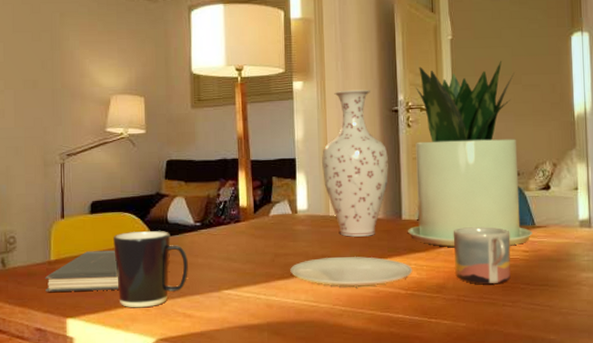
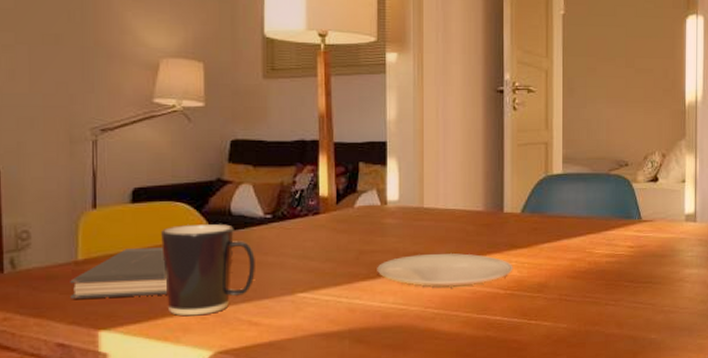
vase: present [322,89,389,237] -> none [417,65,492,232]
planter: present [408,61,533,248] -> none [510,41,638,243]
mug: present [453,227,511,285] -> none [557,221,616,283]

